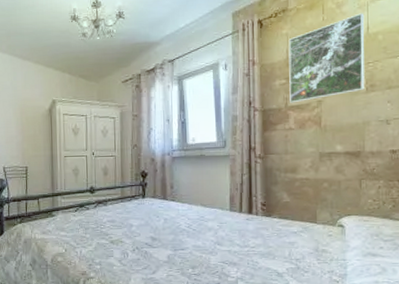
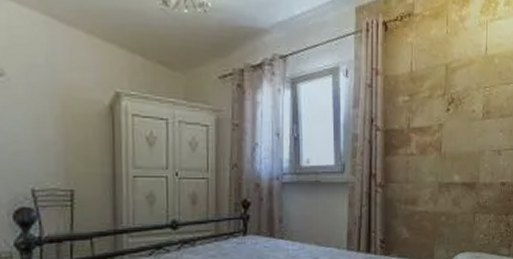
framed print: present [288,13,365,103] -> none [412,31,484,125]

